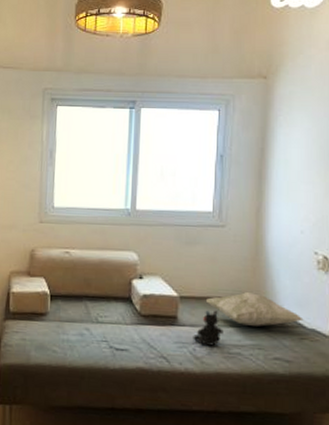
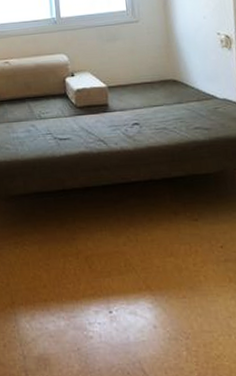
teddy bear: present [193,310,223,346] -> none [123,94,149,125]
decorative pillow: present [205,292,304,326] -> none [130,75,216,104]

